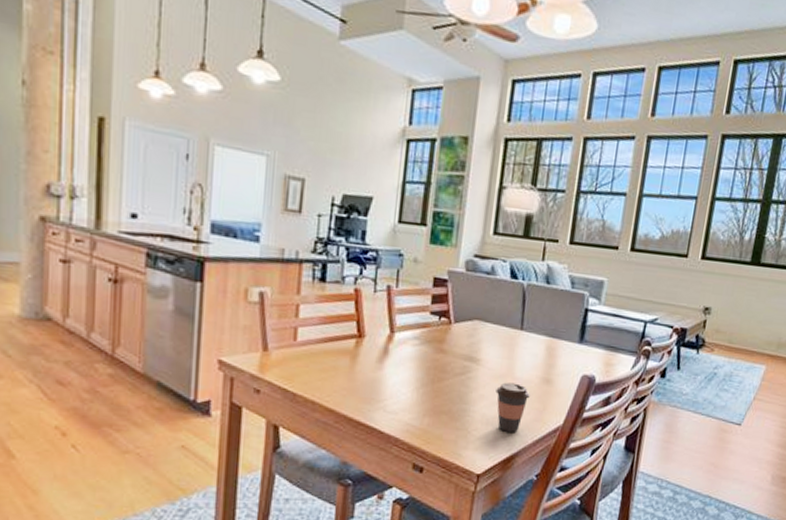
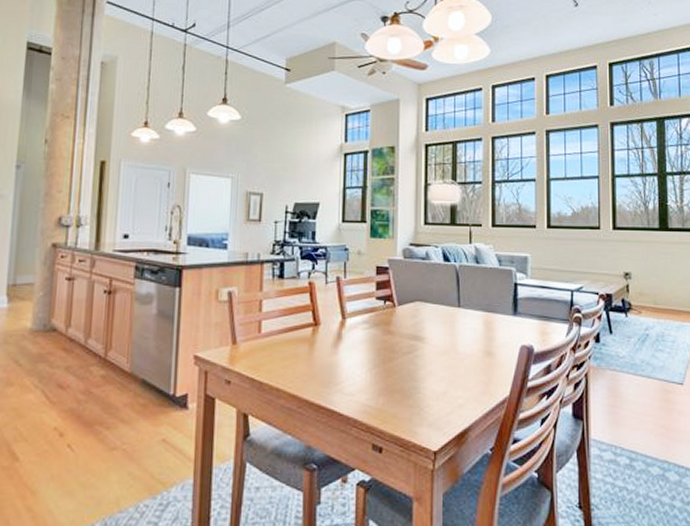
coffee cup: present [496,382,530,432] -> none [442,358,474,406]

